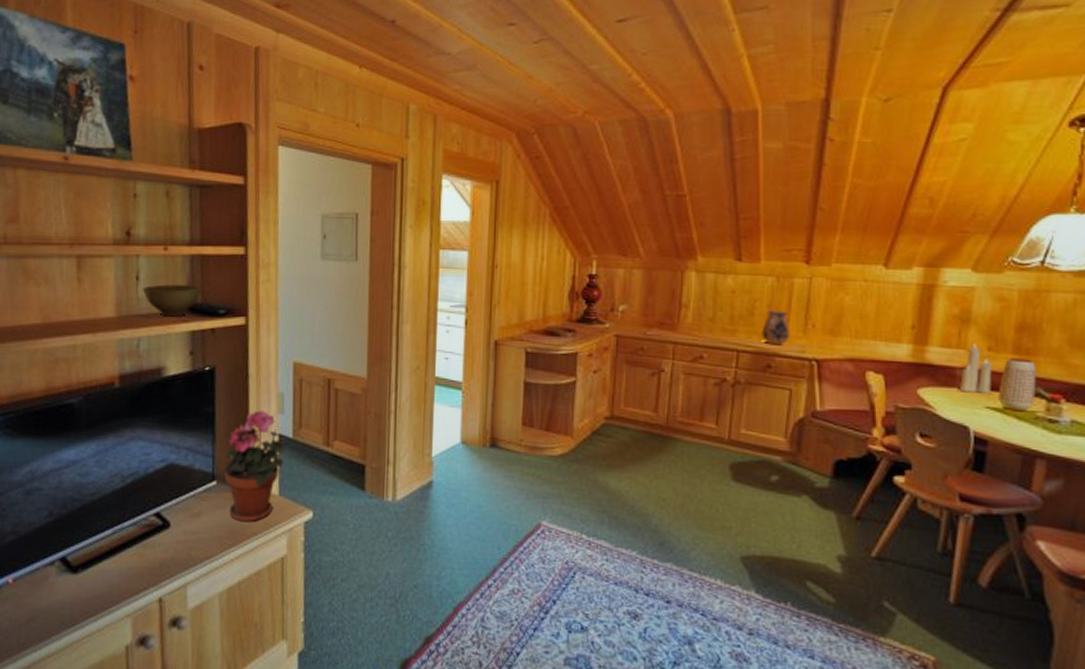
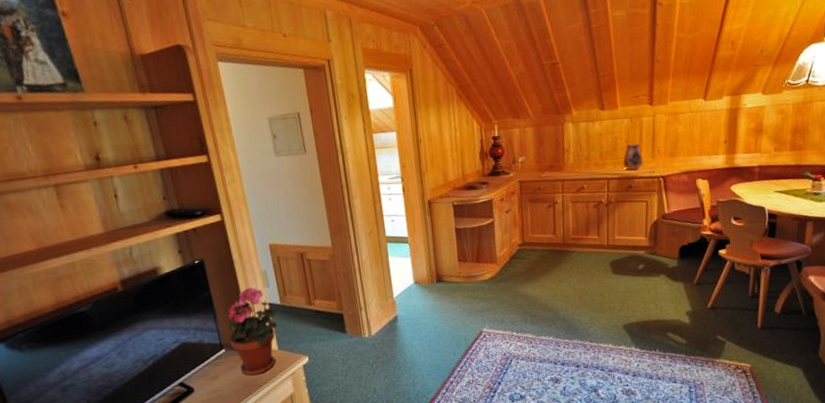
bowl: present [142,284,201,317] -> none [123,194,176,225]
candle: present [958,343,992,394] -> none [757,147,778,184]
vase: present [998,358,1037,412] -> none [782,153,806,191]

